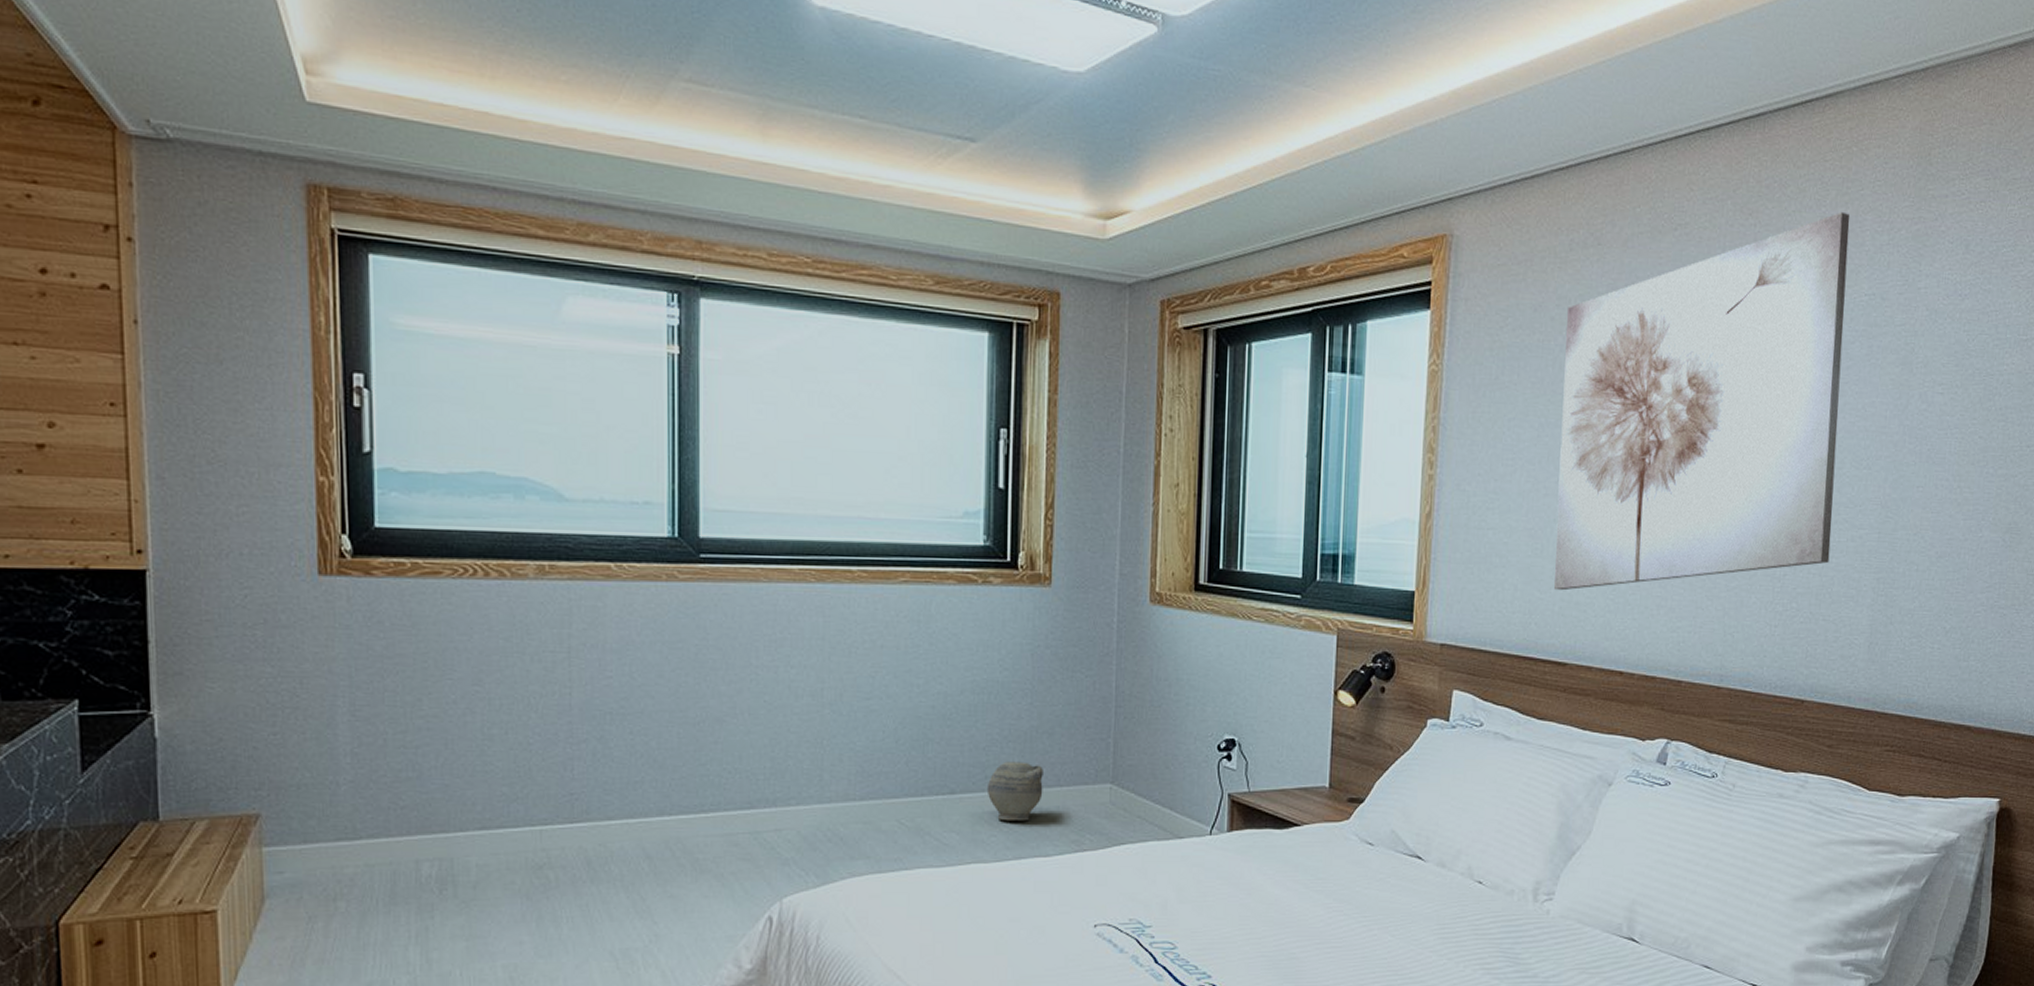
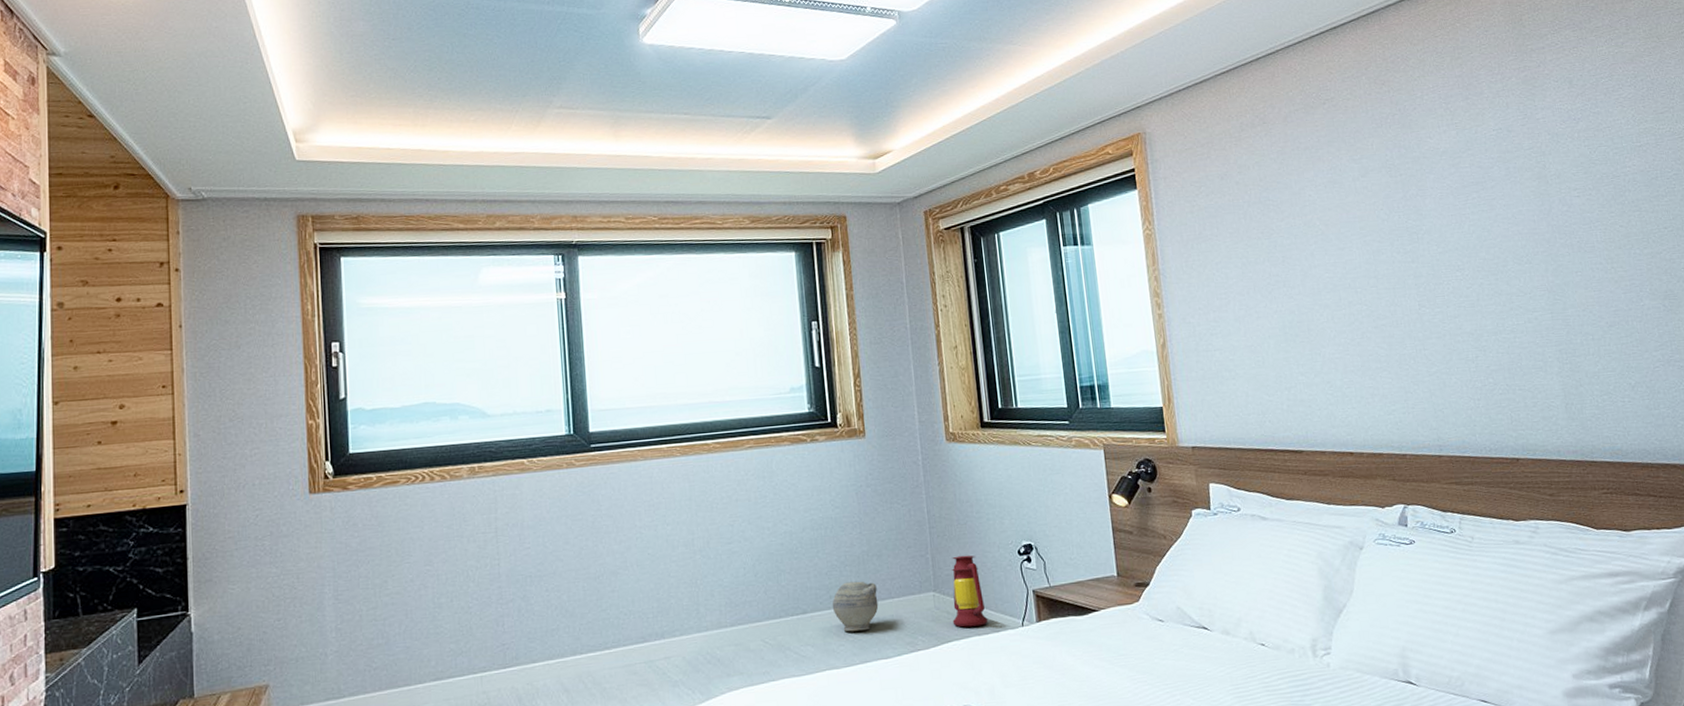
lantern: none [1129,744,1171,829] -> present [951,555,989,627]
wall art: present [1553,211,1850,591] -> none [1247,71,1513,393]

